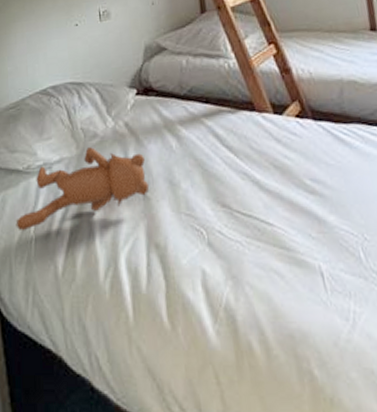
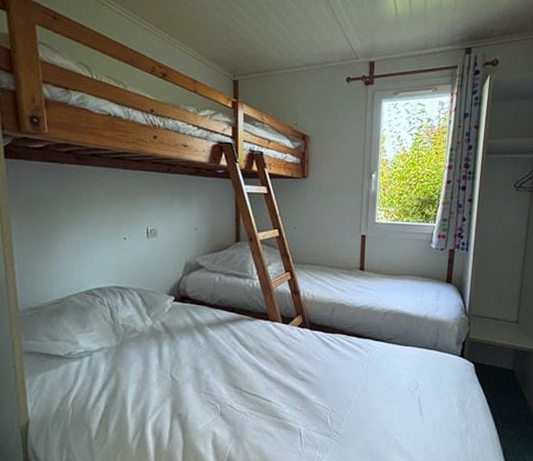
teddy bear: present [15,147,150,232] -> none [54,340,178,405]

